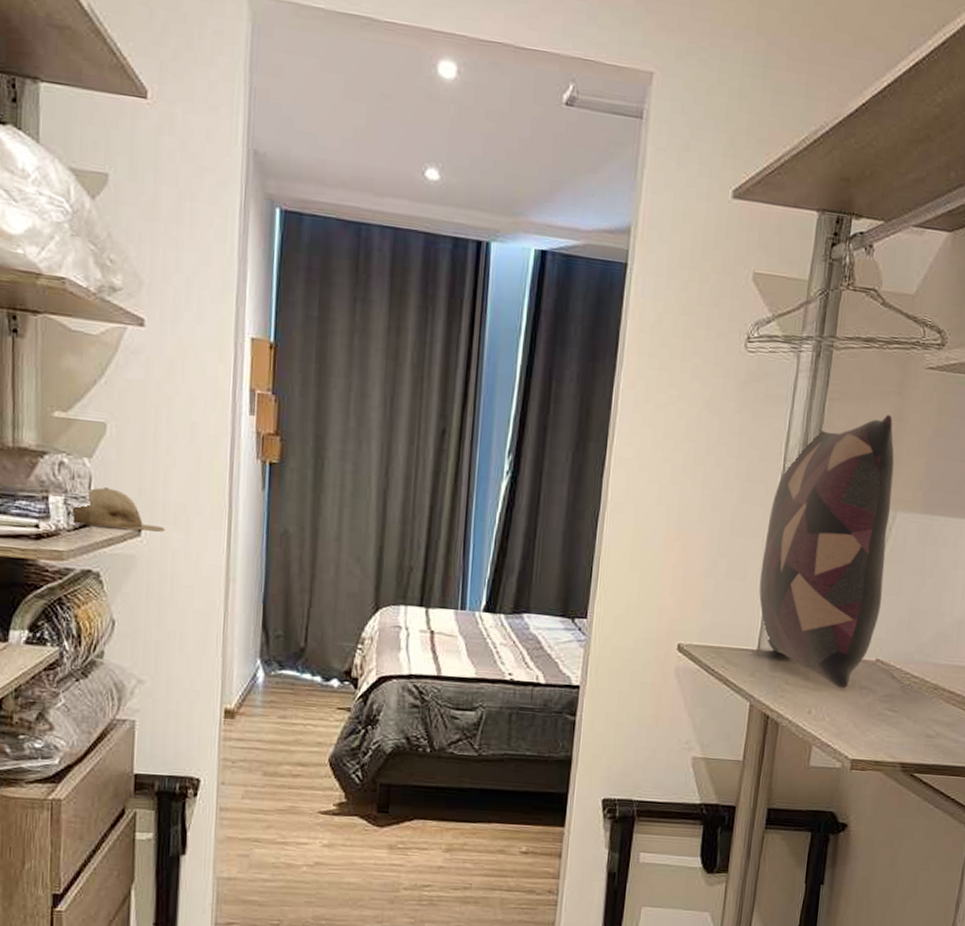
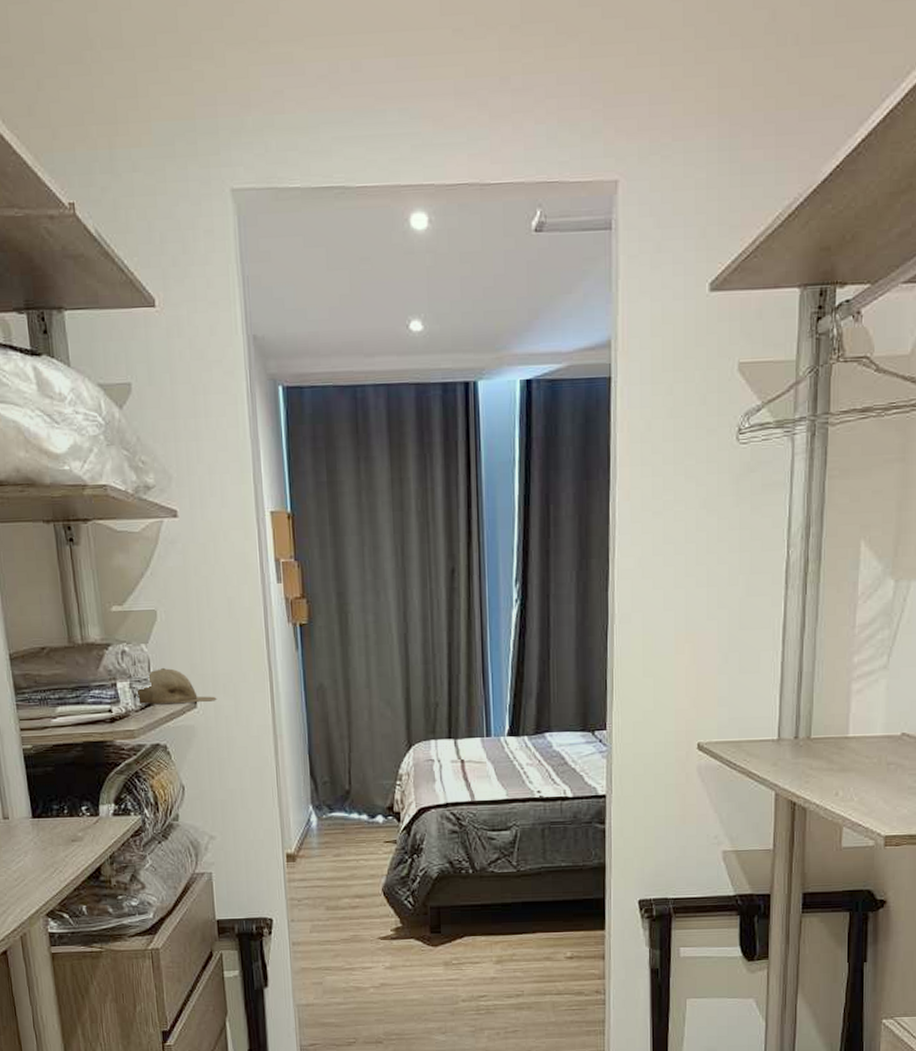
pillow: present [759,415,895,689] -> none [773,483,904,767]

